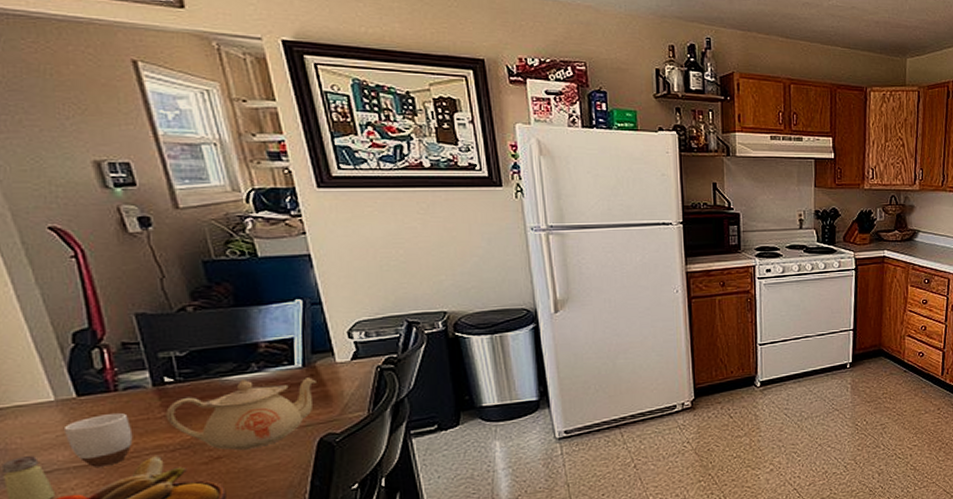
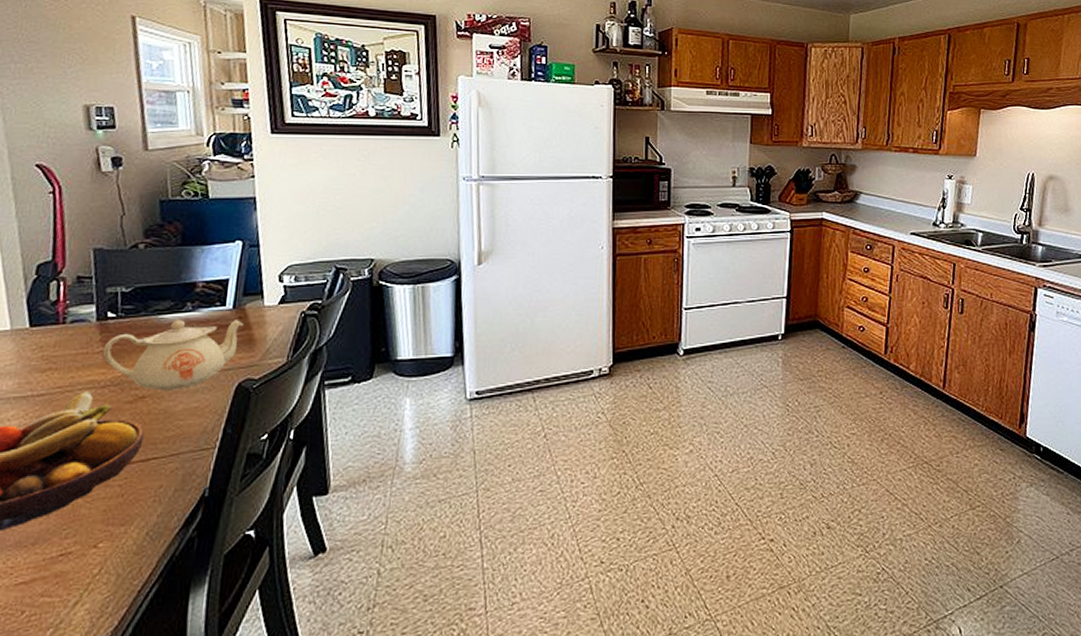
mug: present [63,413,133,467] -> none [12,346,71,399]

